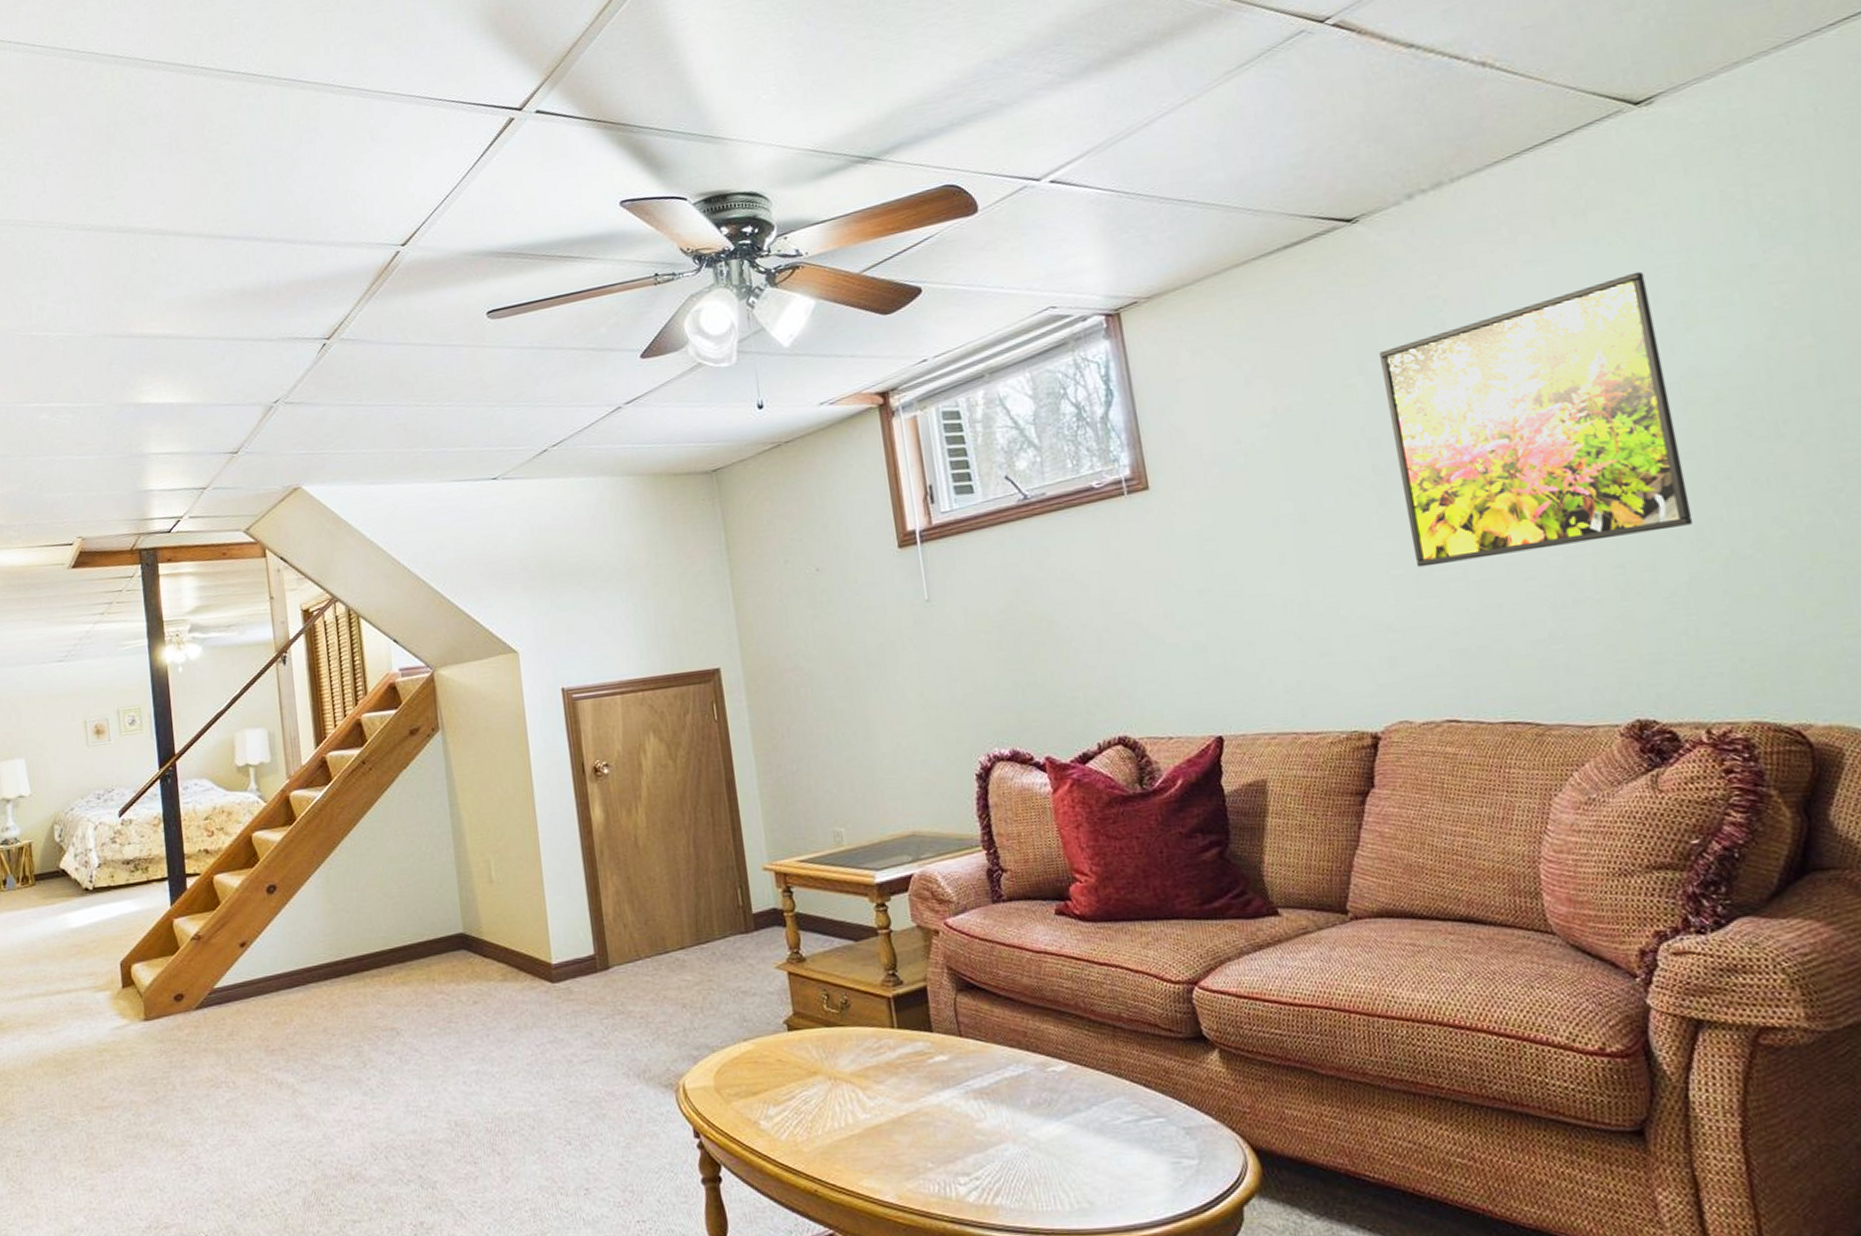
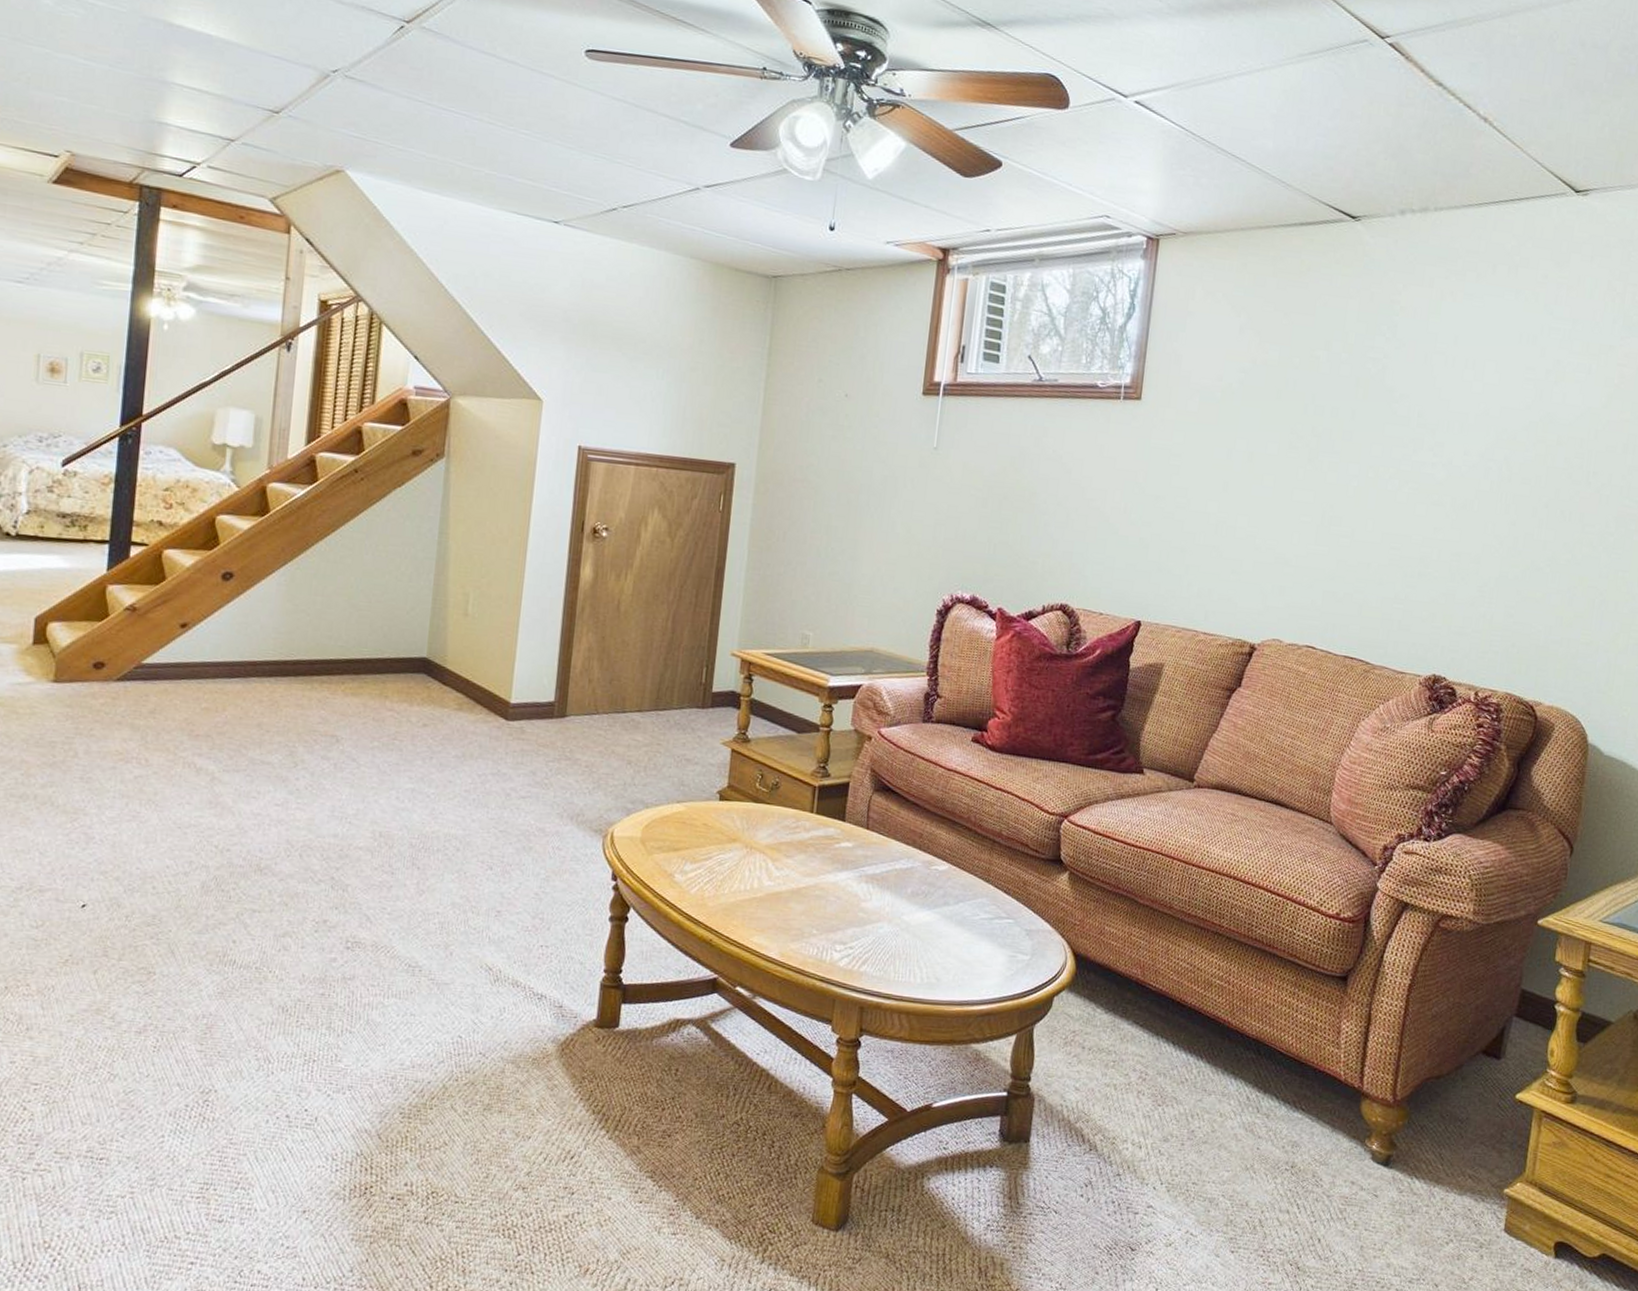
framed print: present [1380,271,1693,568] -> none [1320,327,1541,535]

